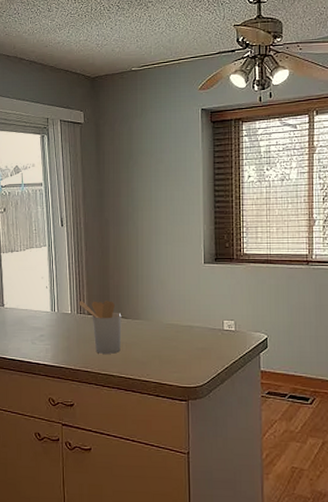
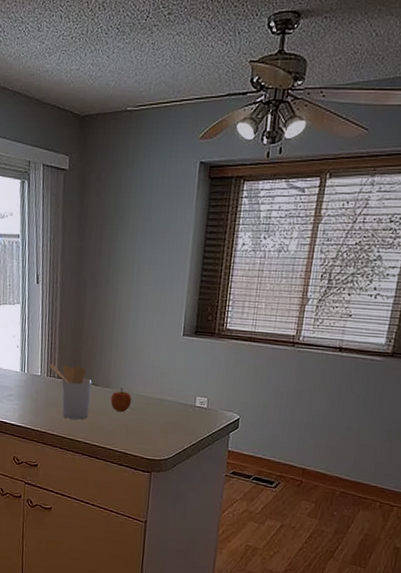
apple: none [141,318,162,343] -> present [110,387,132,413]

